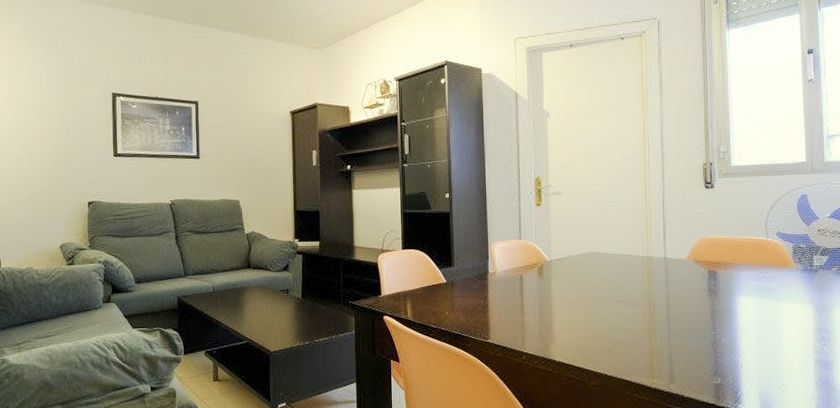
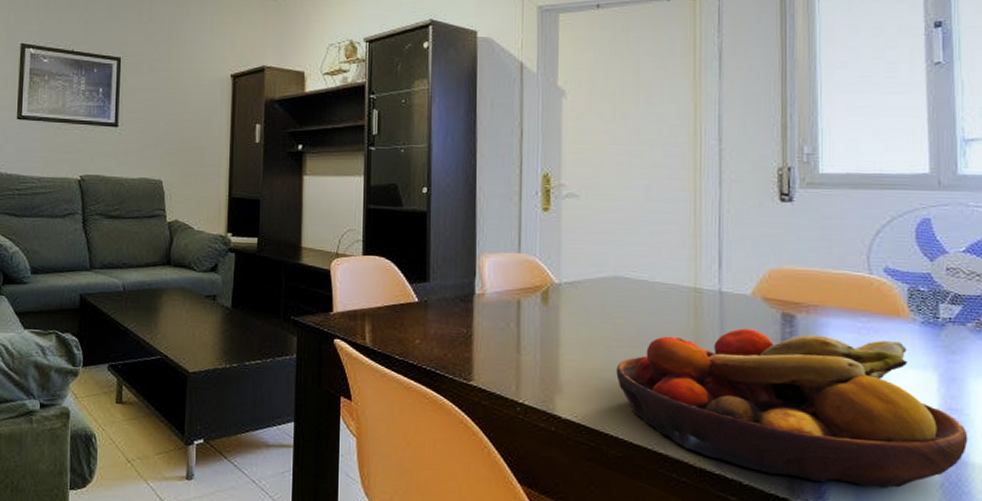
fruit bowl: none [594,284,834,391] -> present [616,328,968,489]

